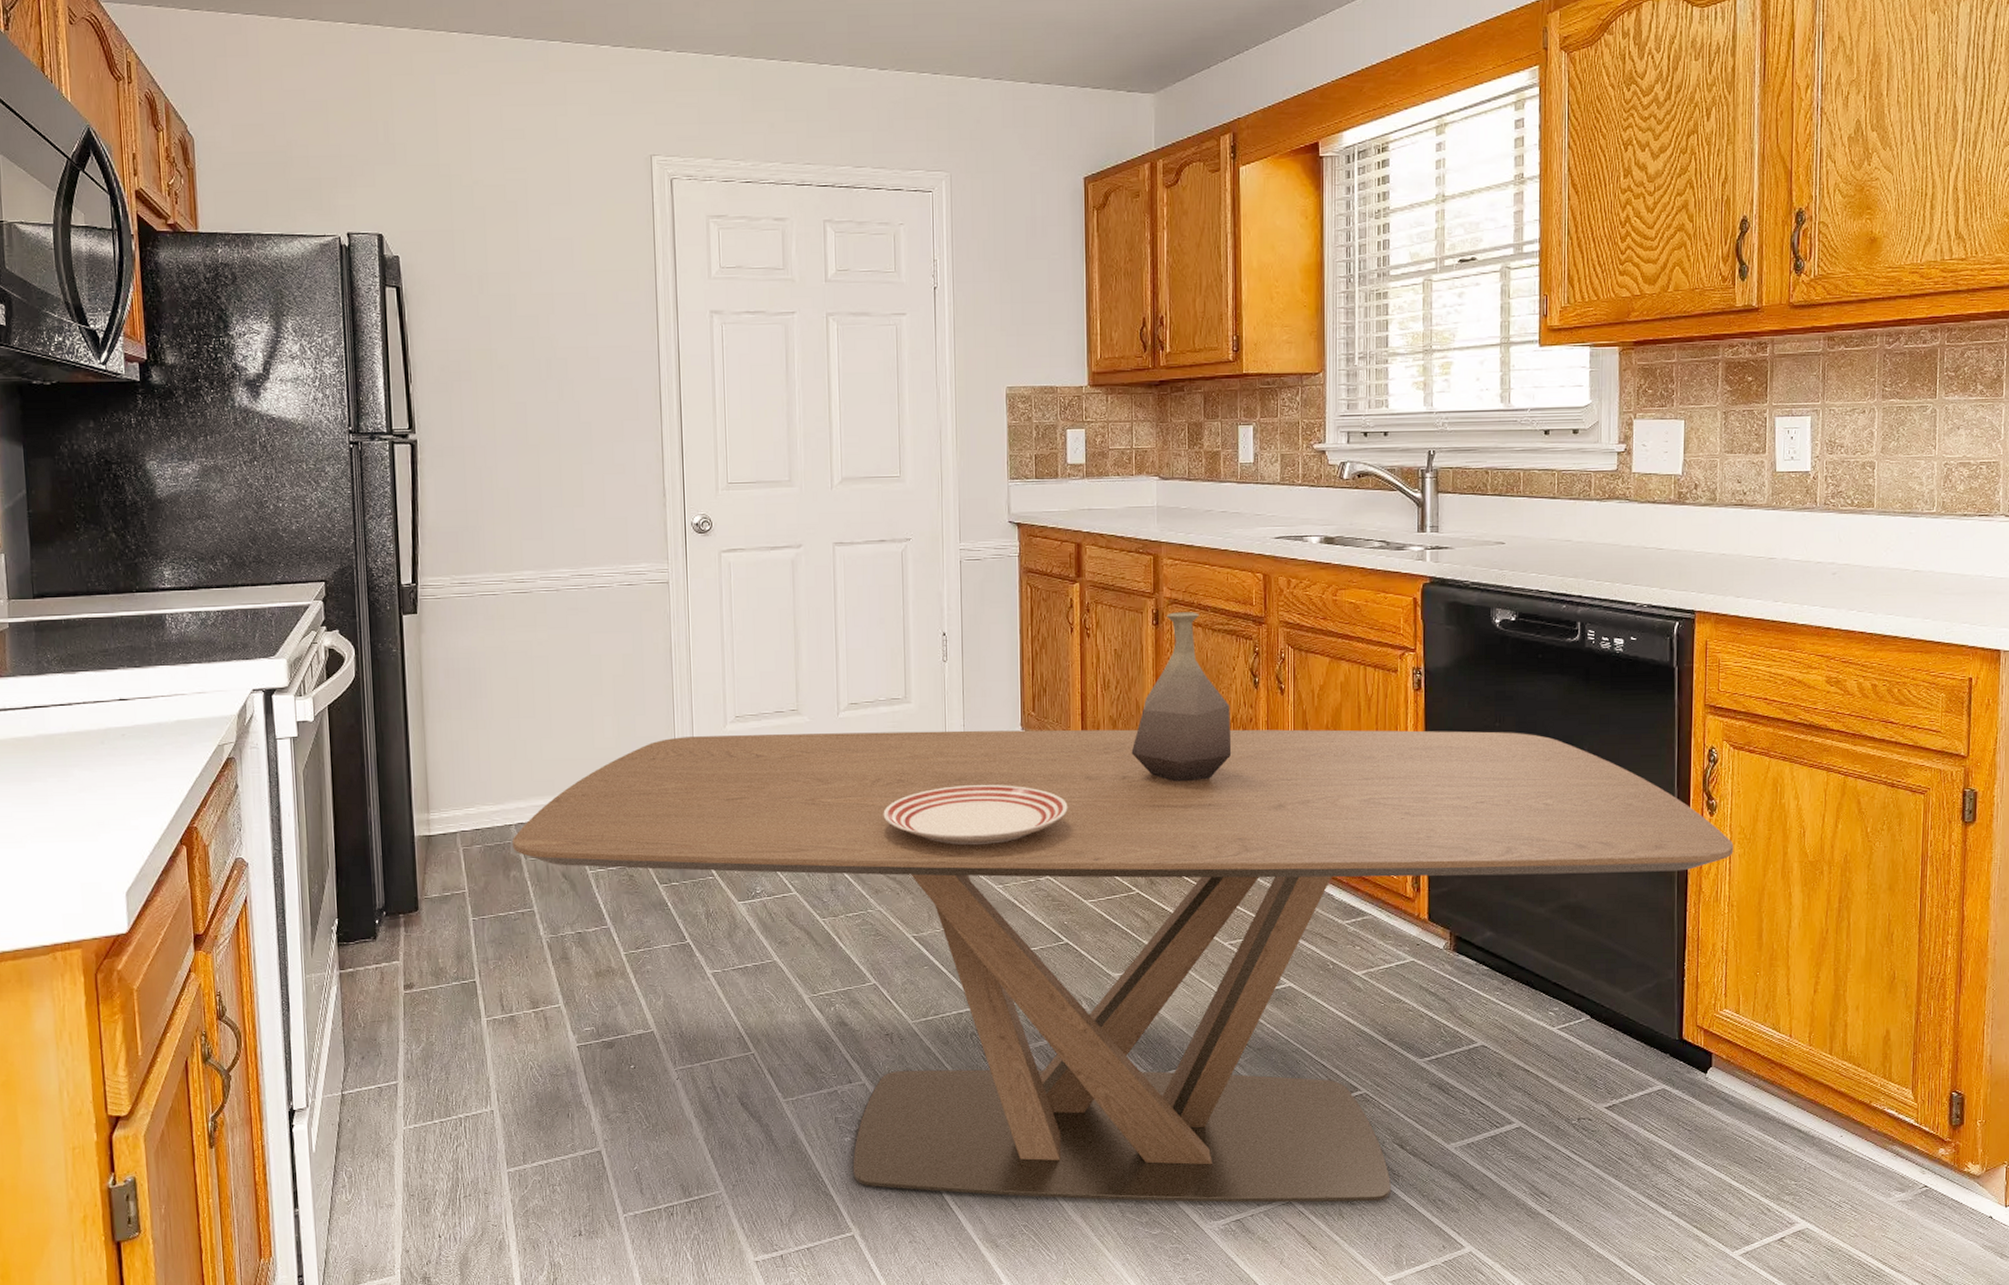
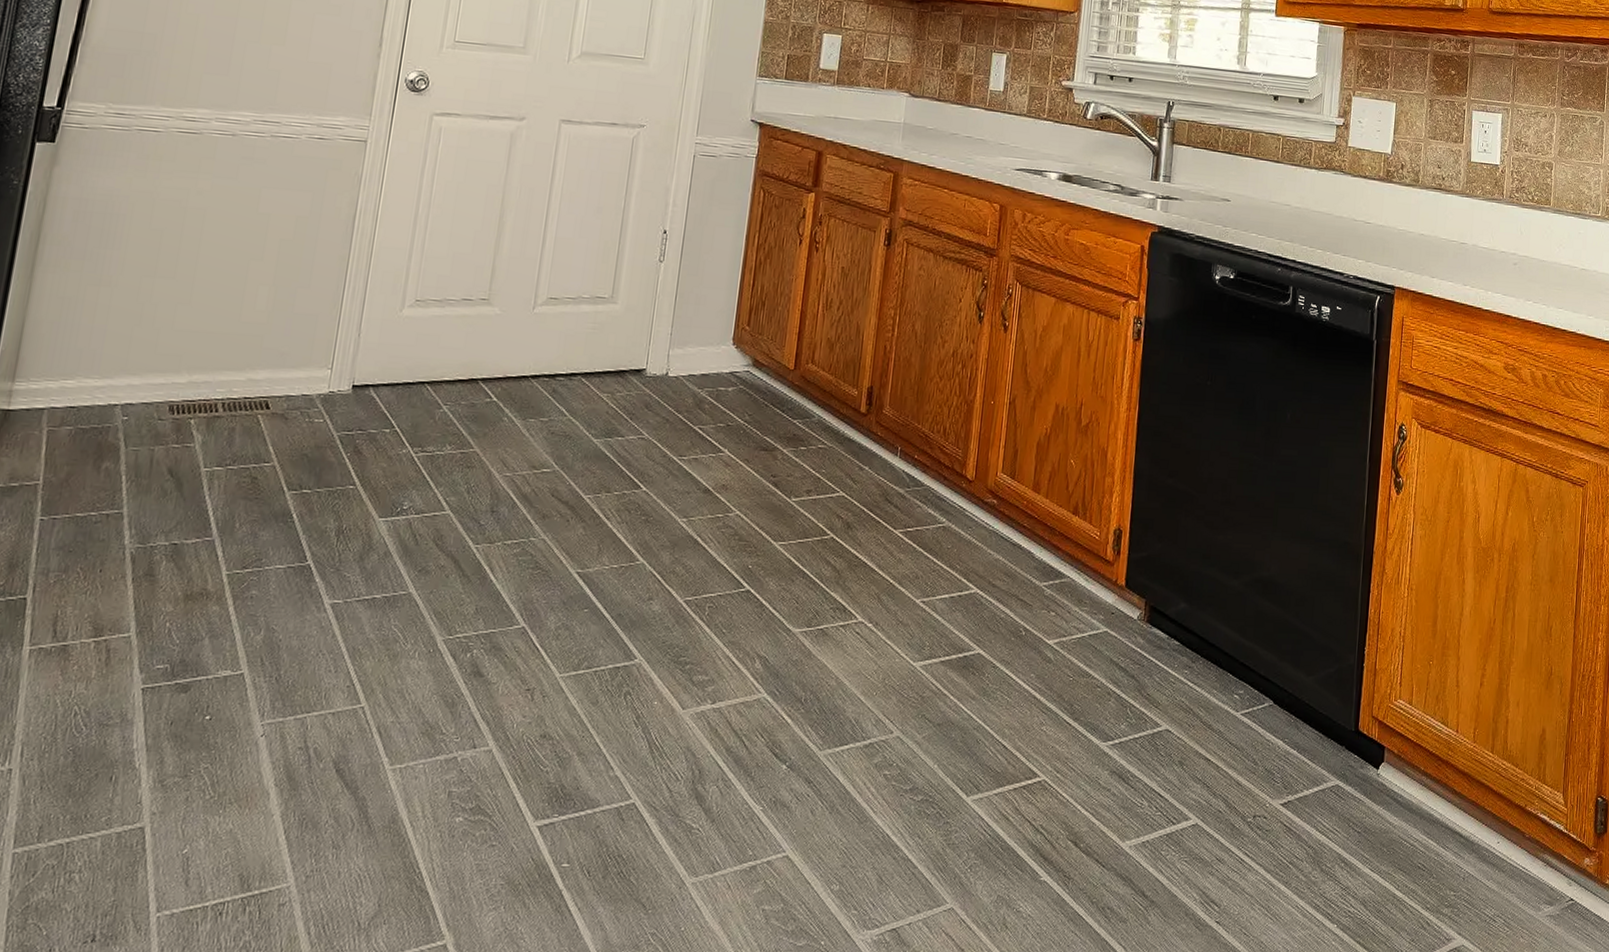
dining table: present [513,729,1734,1203] -> none [112,317,1416,909]
dinner plate: present [883,784,1068,846] -> none [565,401,771,471]
vase: present [1131,612,1232,782] -> none [845,234,952,417]

